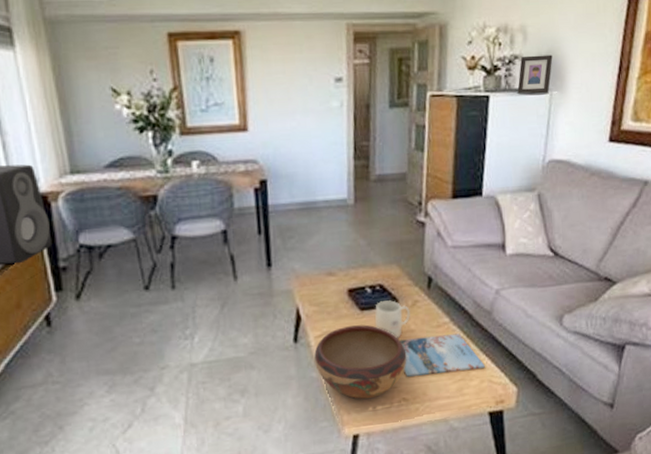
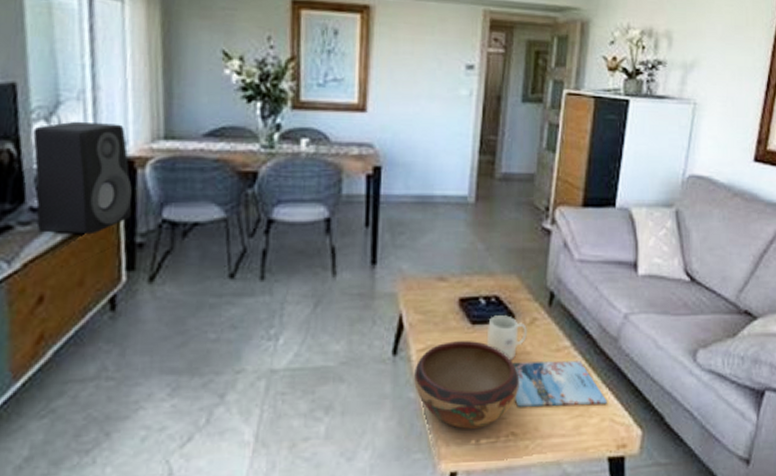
picture frame: present [517,54,553,95] -> none [659,62,698,104]

